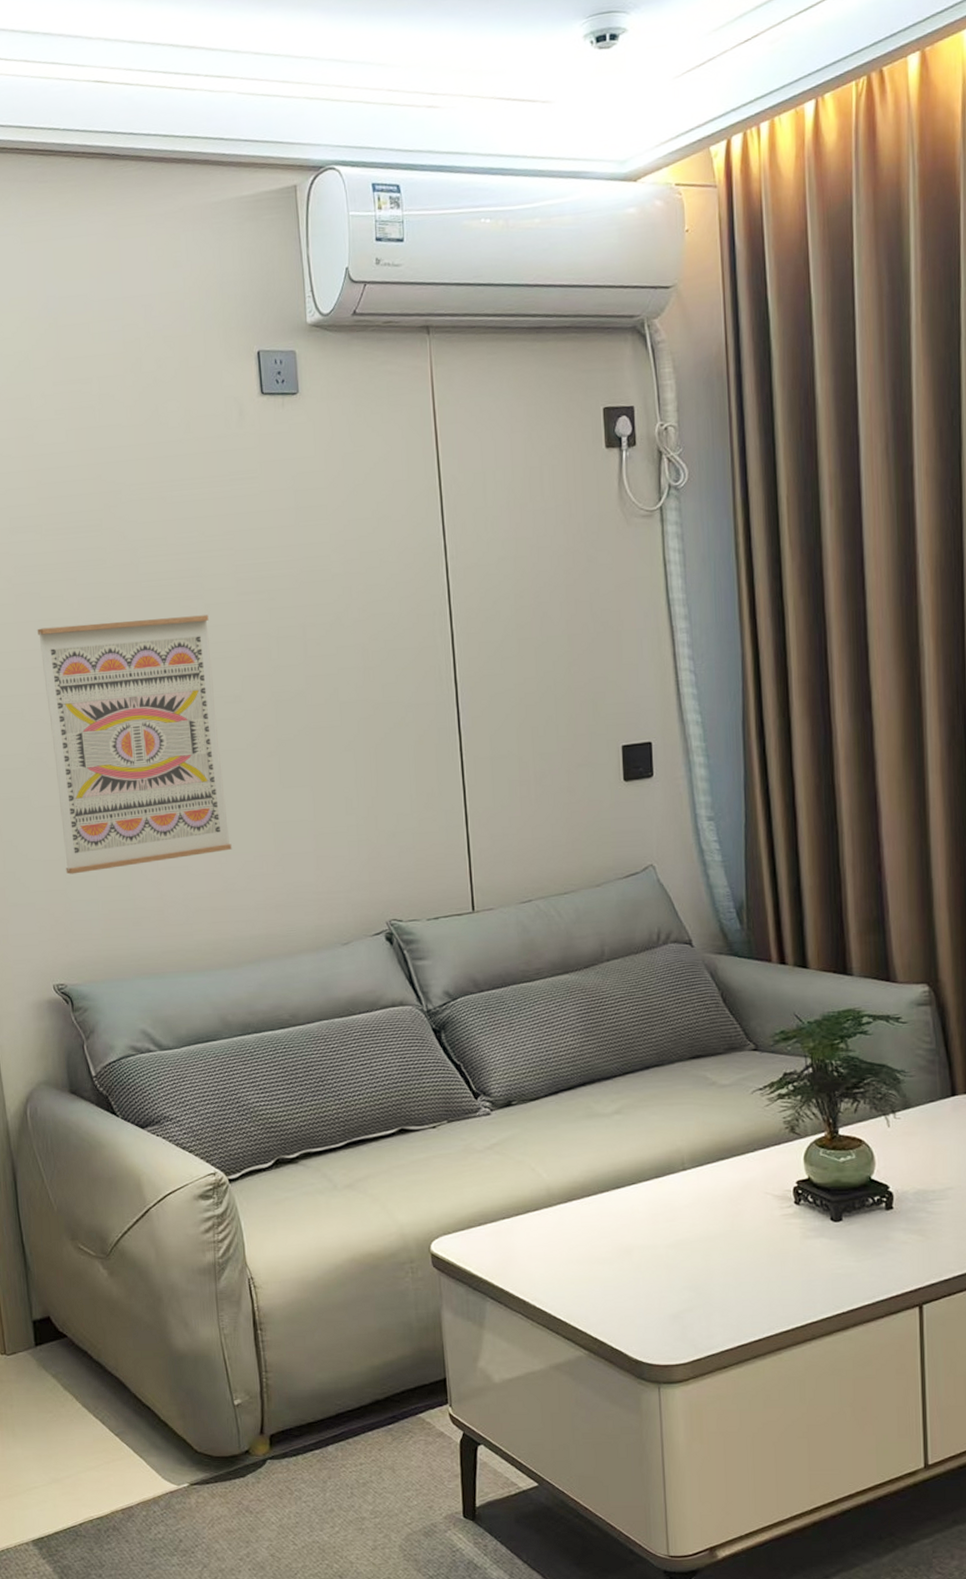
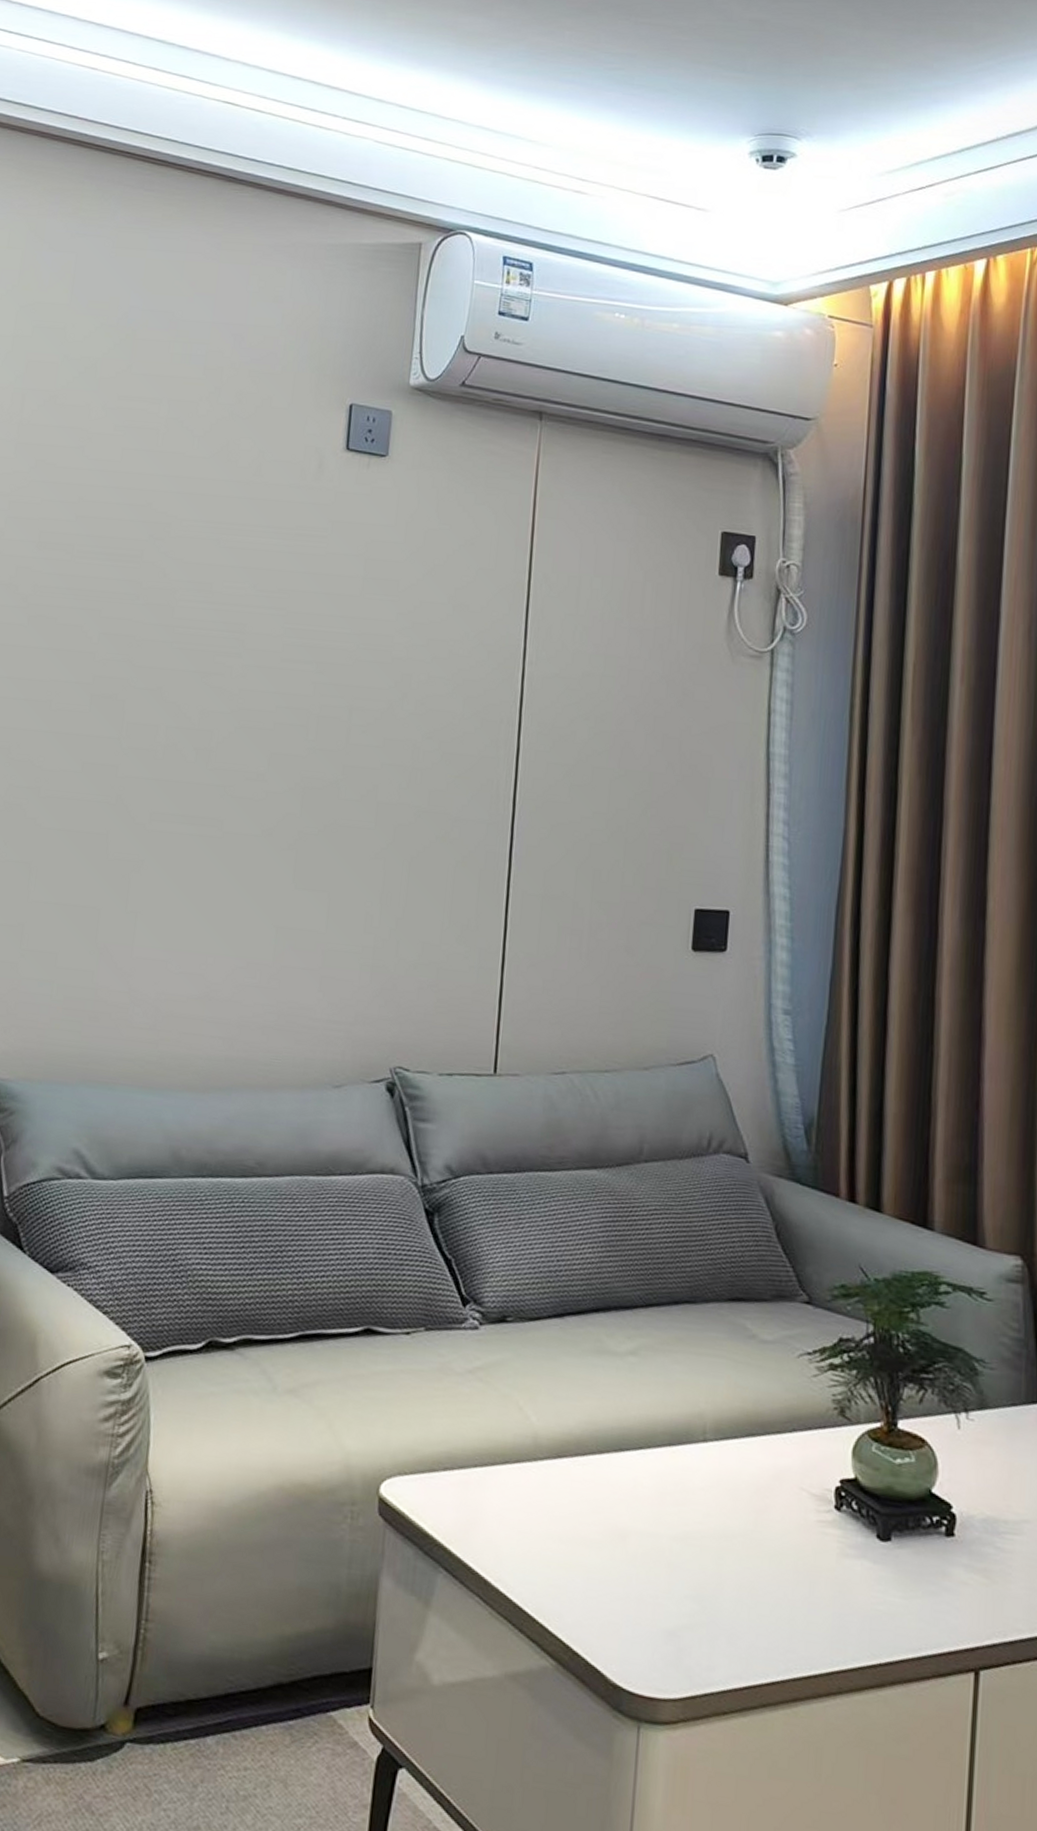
wall art: present [37,615,232,875] -> none [22,657,244,951]

